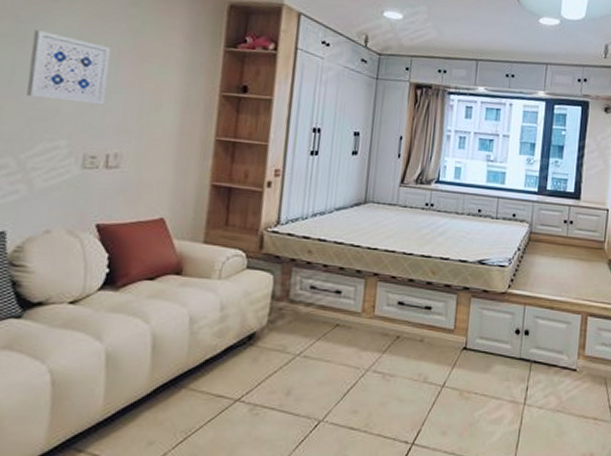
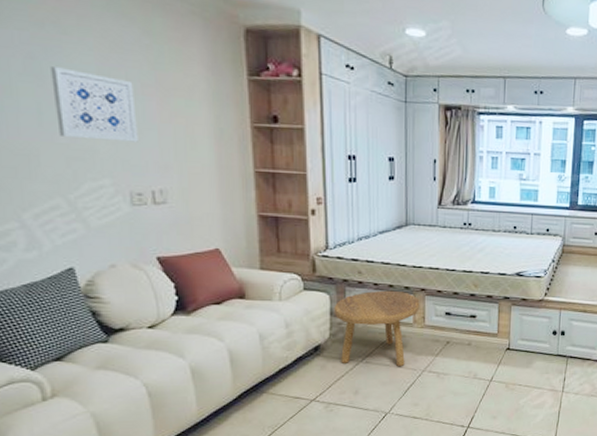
footstool: none [275,273,371,364] -> present [334,290,420,367]

